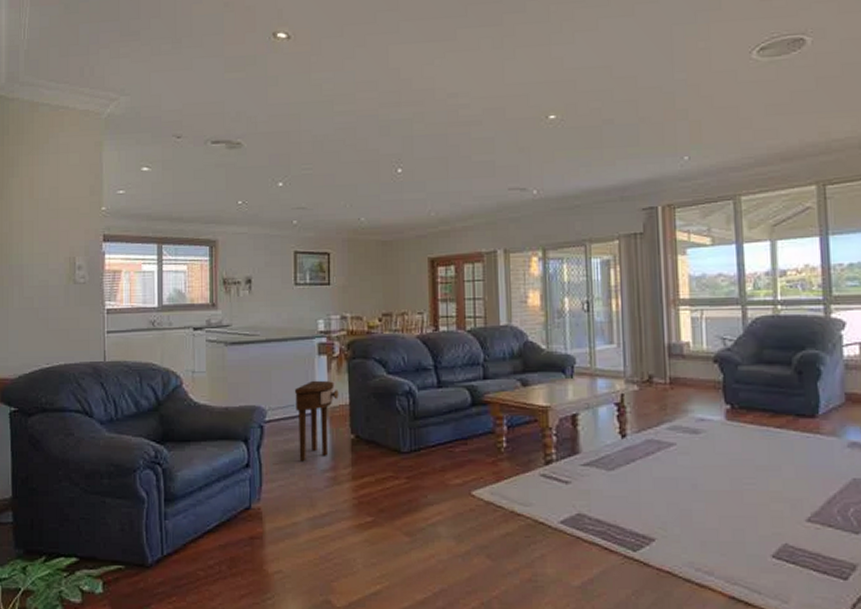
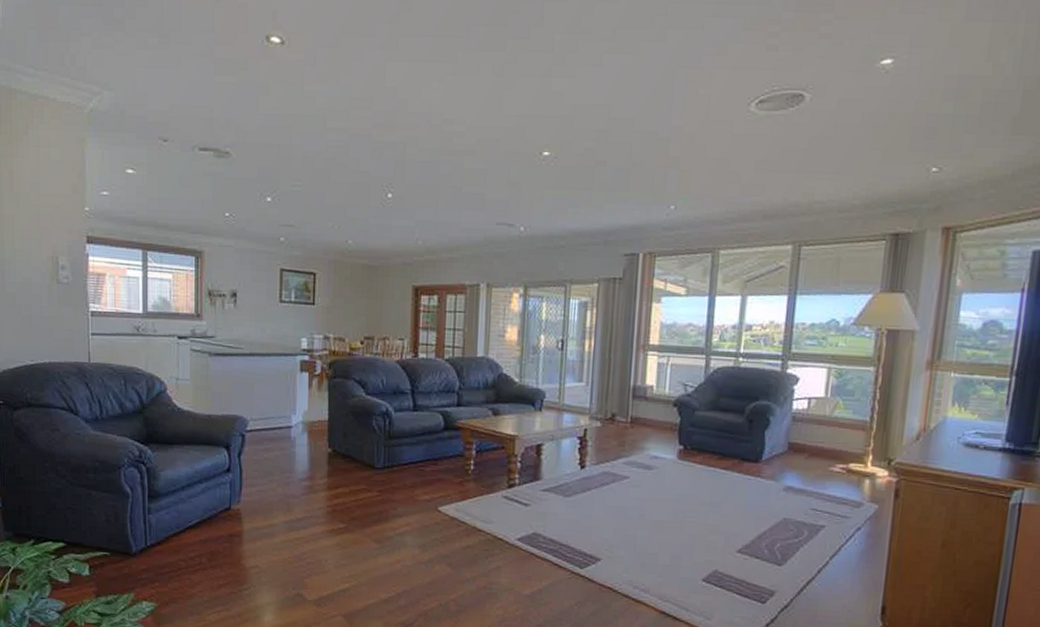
side table: present [294,380,339,462] -> none [275,395,319,470]

